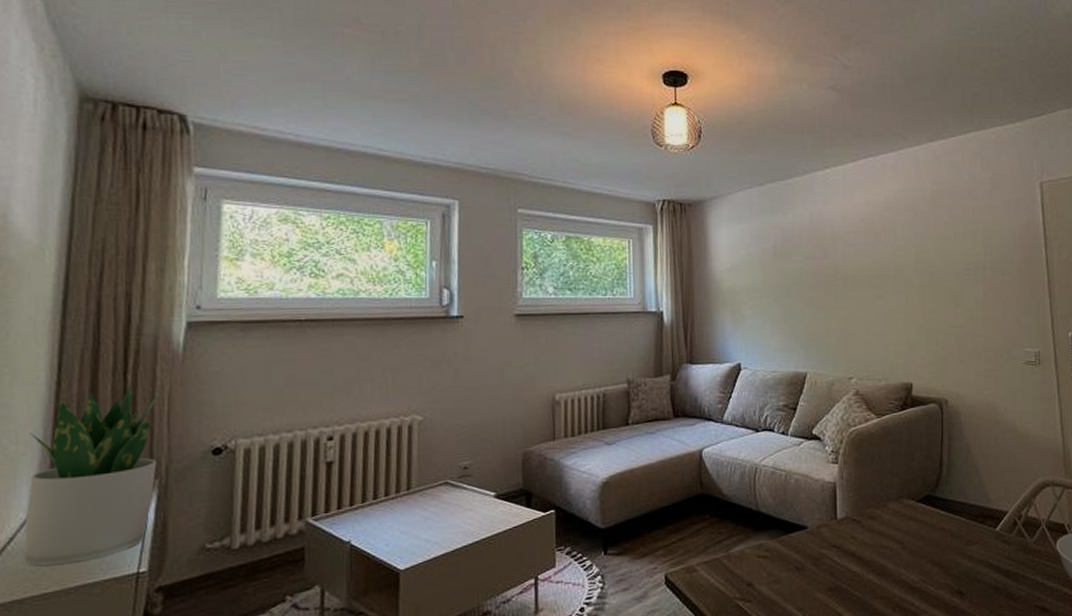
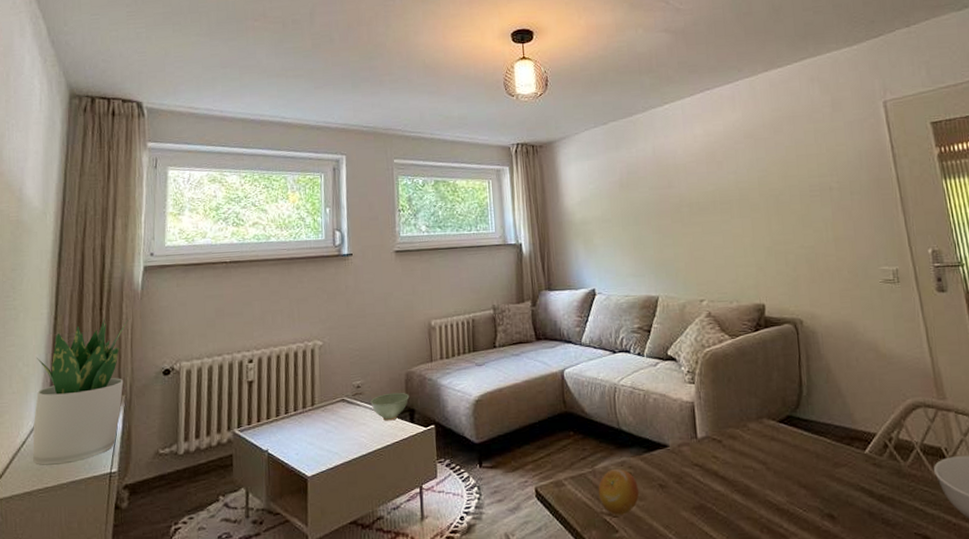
bowl: none [479,474,527,506] -> present [370,392,410,421]
fruit: none [732,551,775,600] -> present [598,468,640,515]

